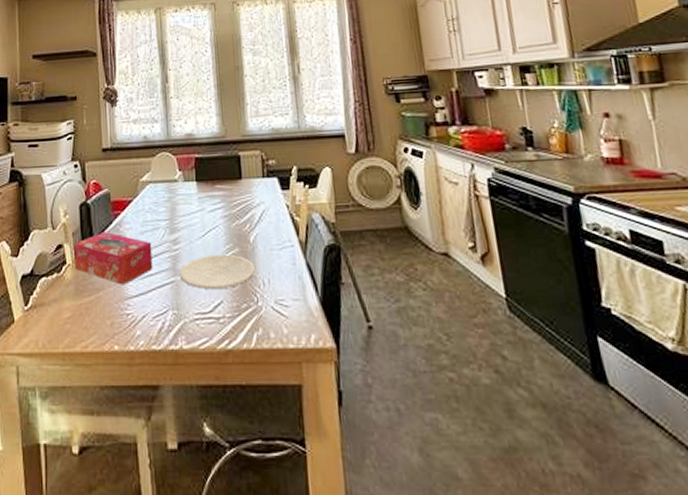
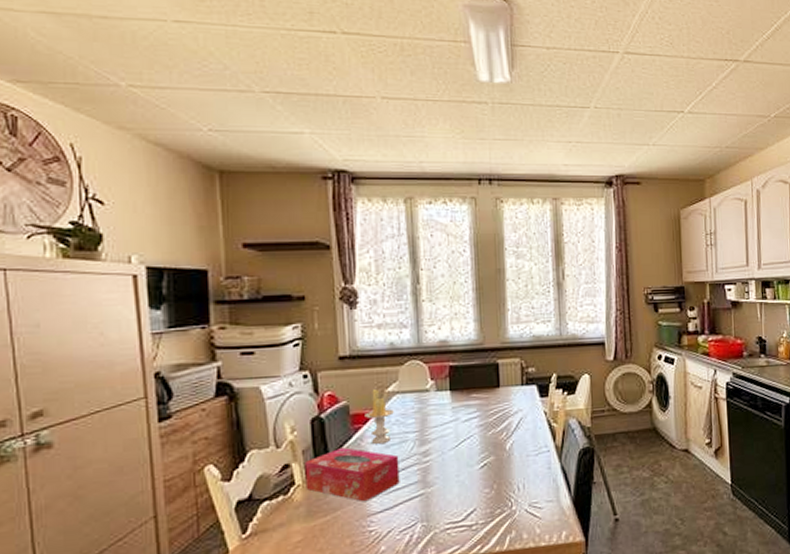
candle: none [123,178,147,231] -> present [365,388,394,445]
plate: present [180,254,256,289] -> none [430,462,511,499]

